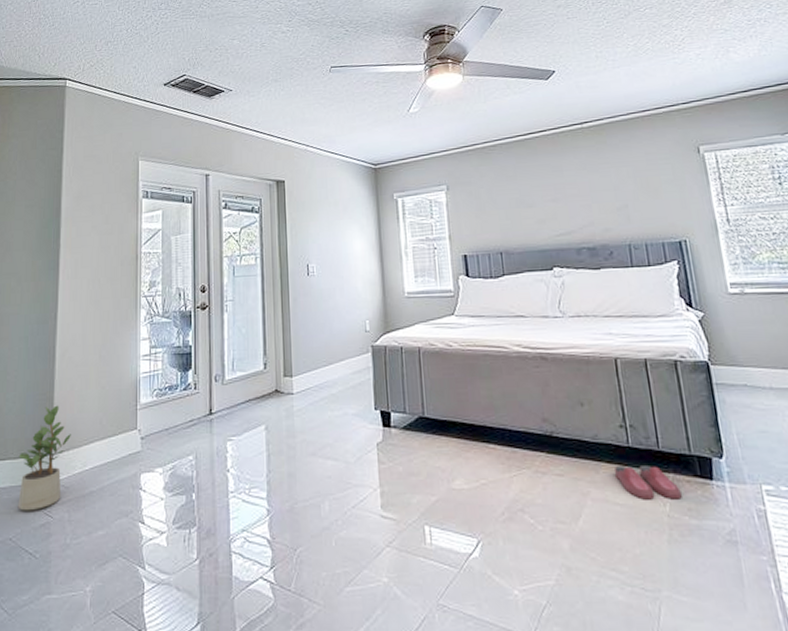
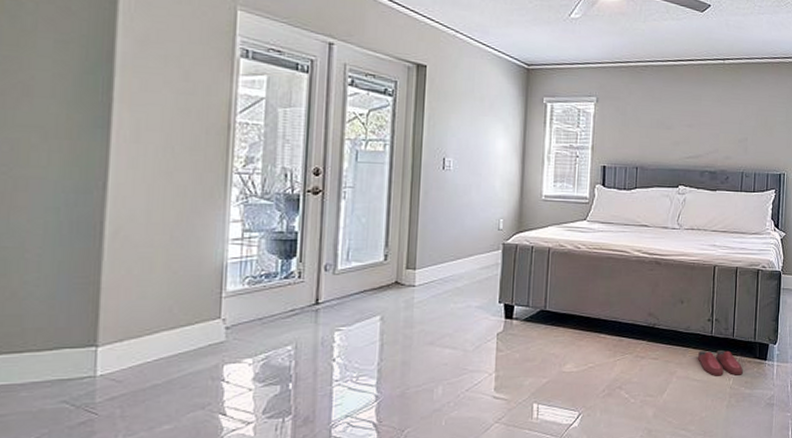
potted plant: present [18,405,71,511] -> none [43,290,126,409]

